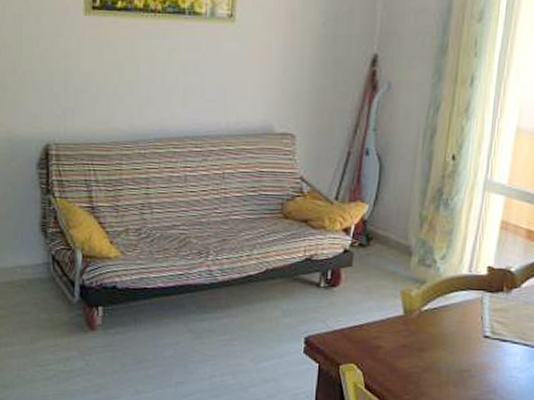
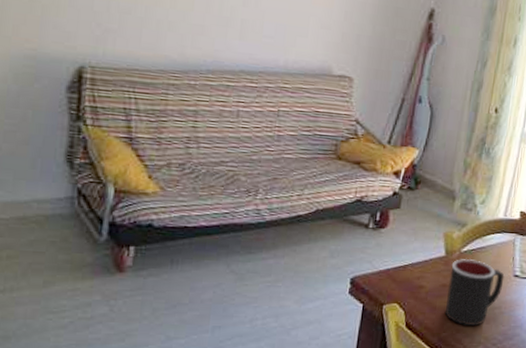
mug: none [407,317,473,389] -> present [445,258,505,326]

